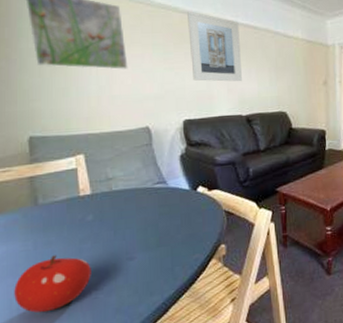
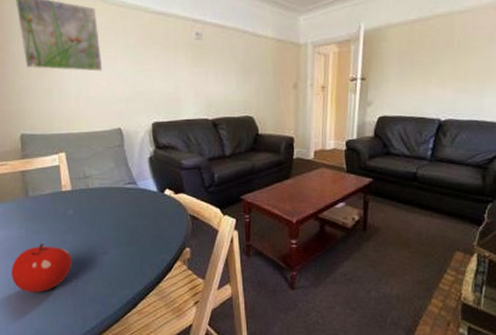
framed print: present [187,11,242,82] -> none [157,11,209,84]

